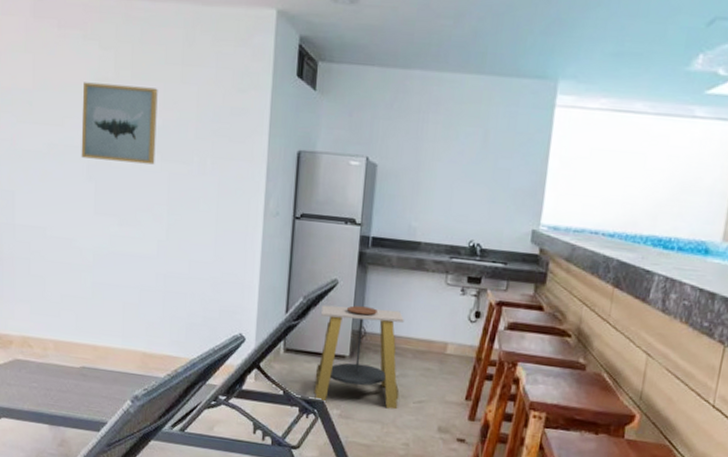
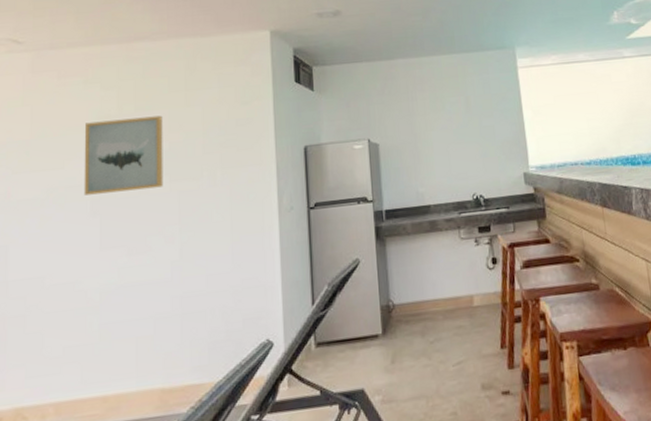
side table: present [314,305,404,410] -> none [347,275,439,390]

